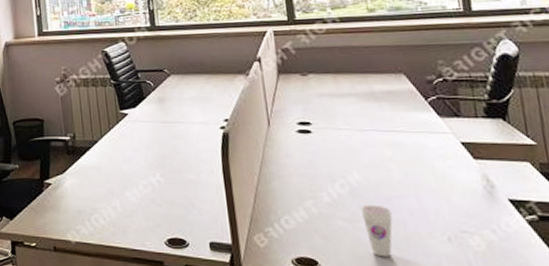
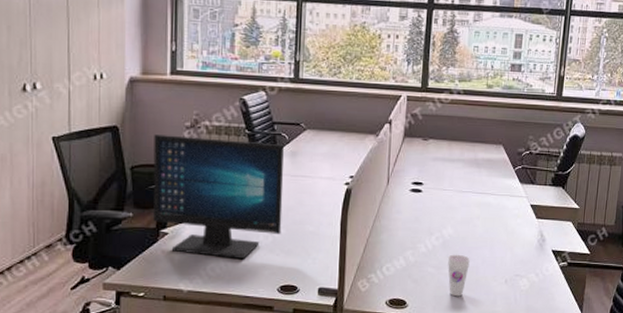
computer monitor: none [30,90,161,210] -> present [153,134,284,260]

